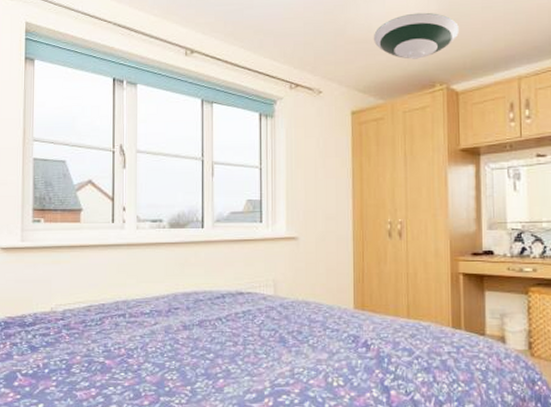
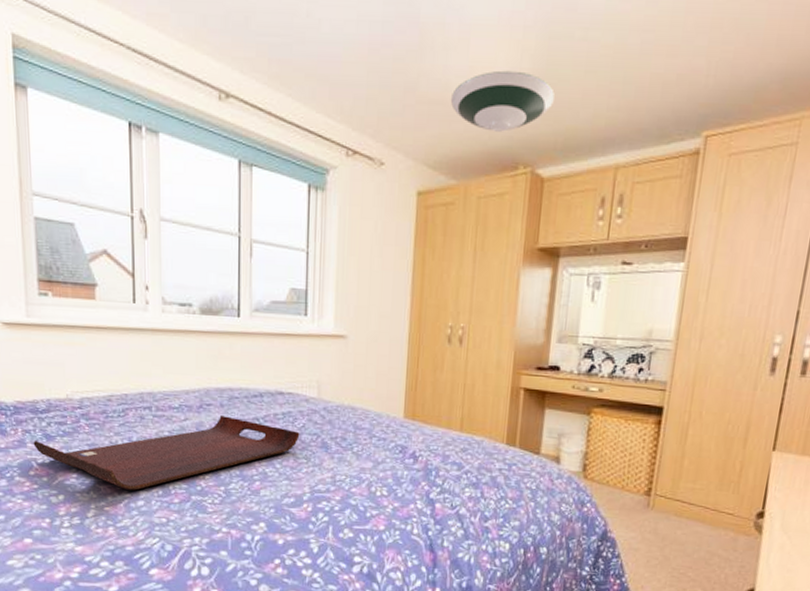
serving tray: none [19,318,259,395] -> present [33,415,300,491]

